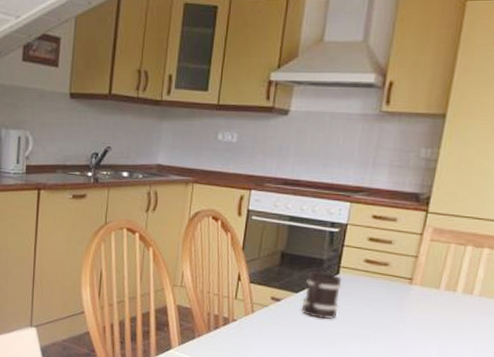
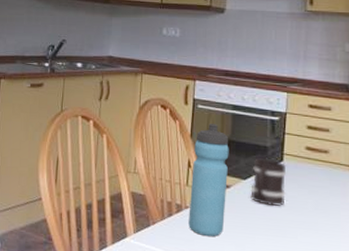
water bottle: none [235,236,283,349] -> present [188,124,229,237]

